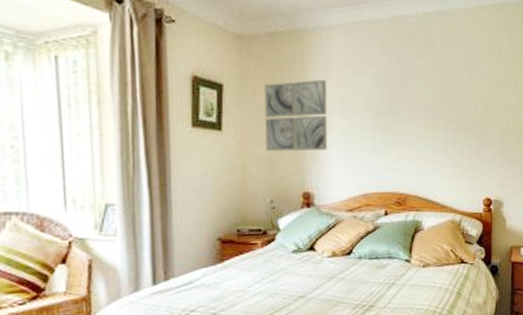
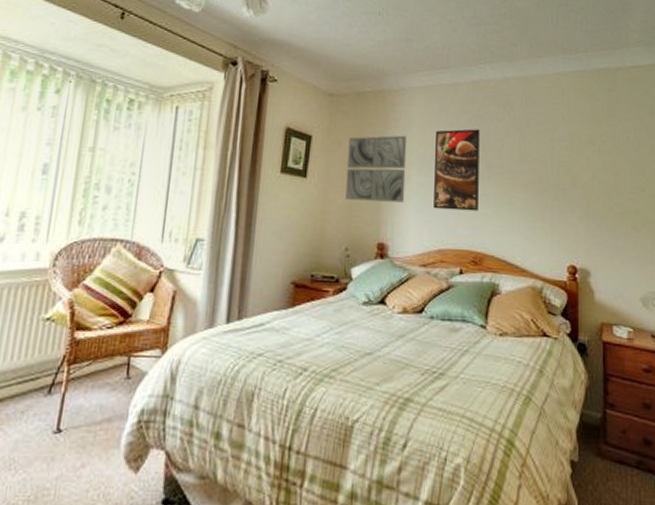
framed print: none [357,69,401,154] -> present [434,129,480,212]

